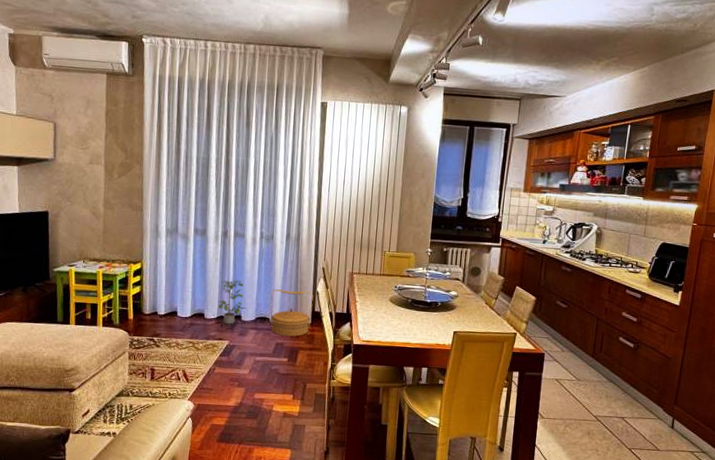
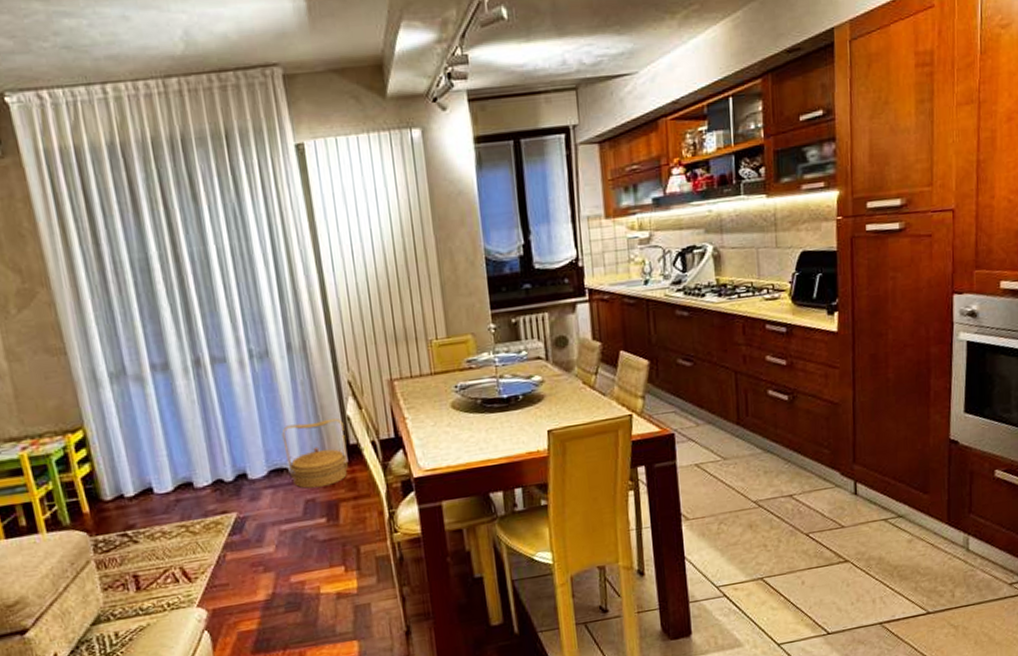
potted plant: present [218,279,246,325] -> none [207,424,251,491]

